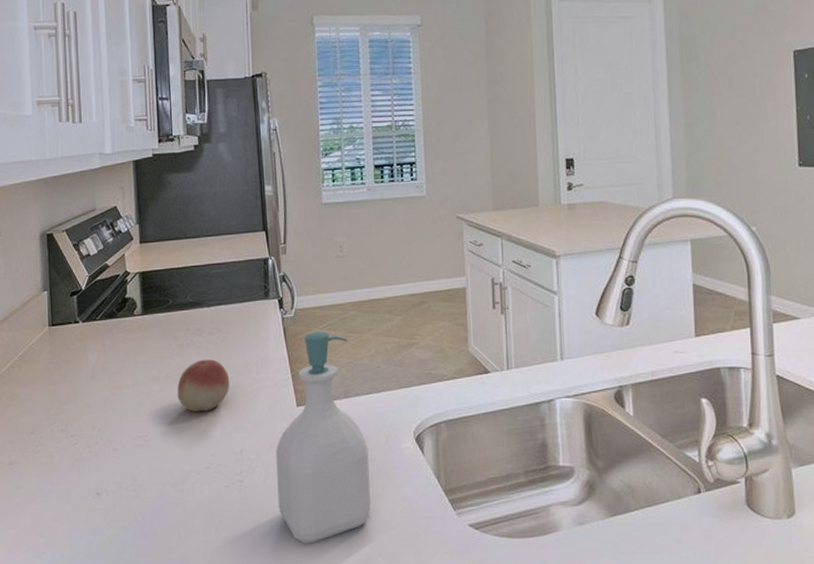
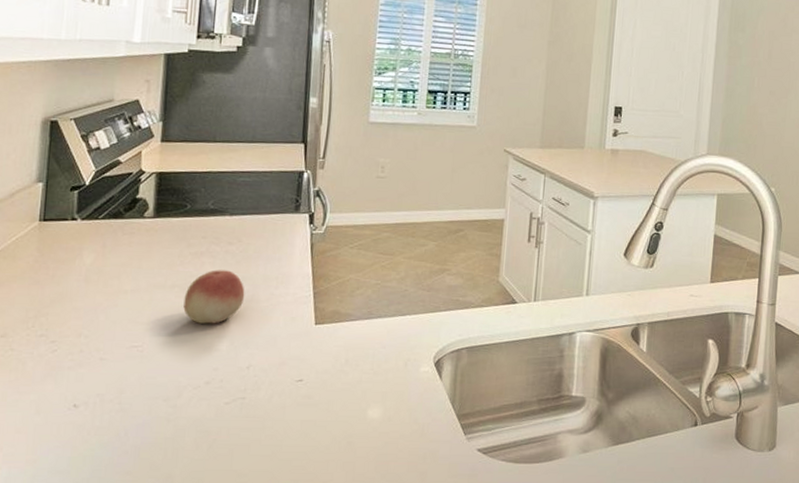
soap bottle: present [276,331,371,544] -> none [281,250,385,465]

